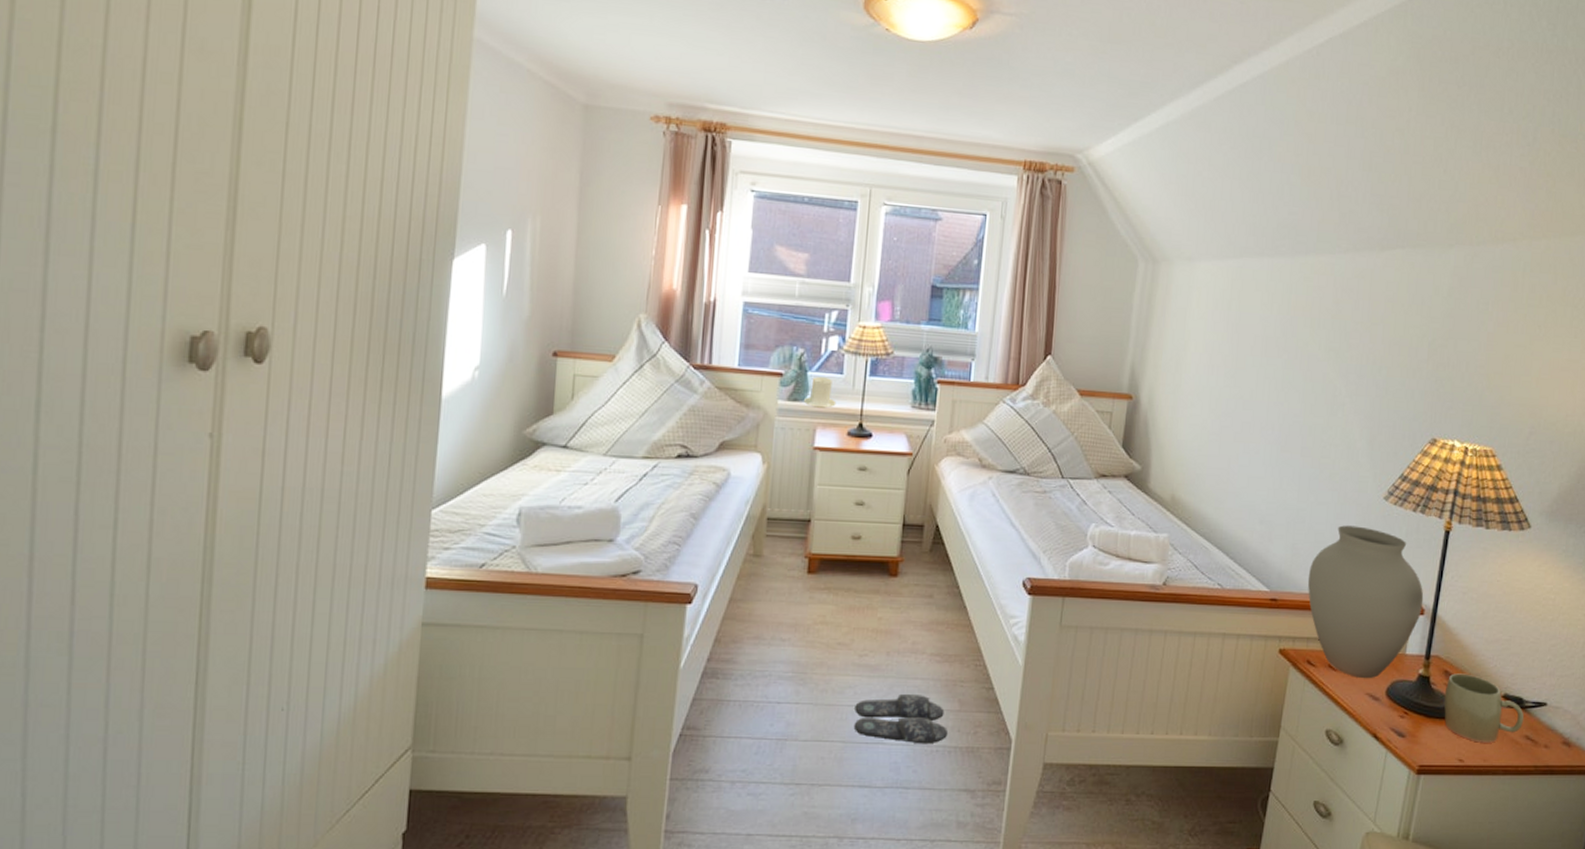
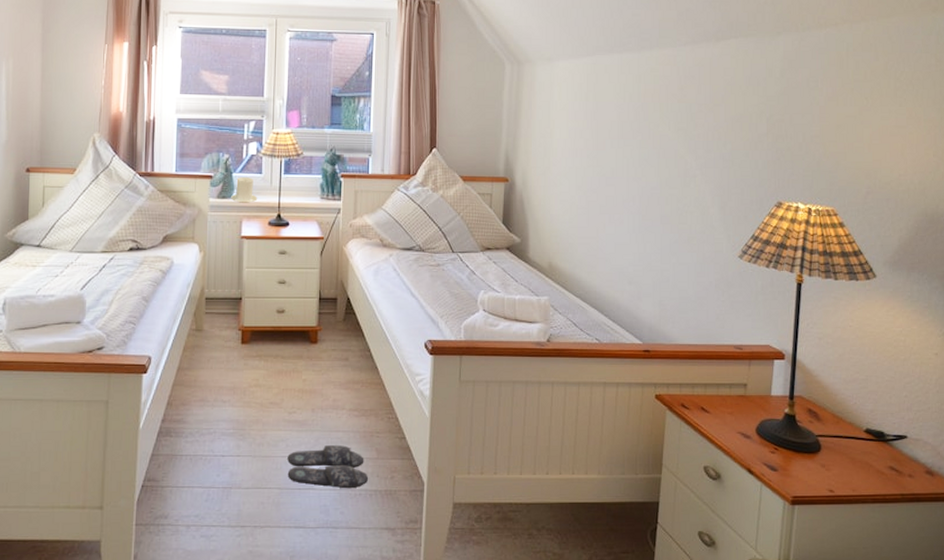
vase: present [1307,525,1424,679] -> none [676,282,783,419]
mug: present [1444,673,1524,743] -> none [810,411,887,474]

